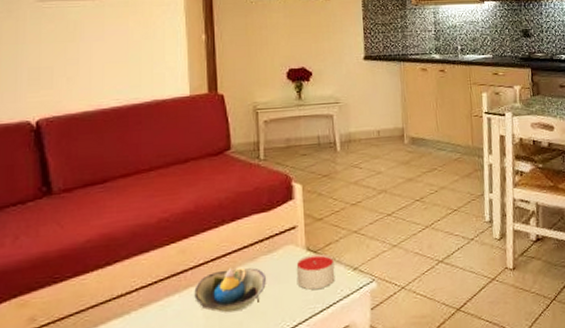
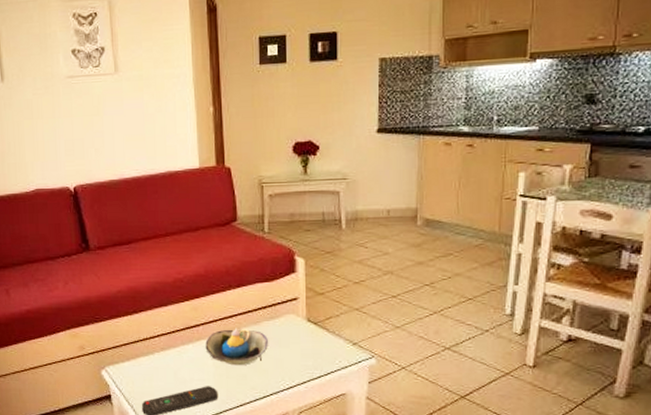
candle: present [296,253,335,290] -> none [296,326,334,357]

